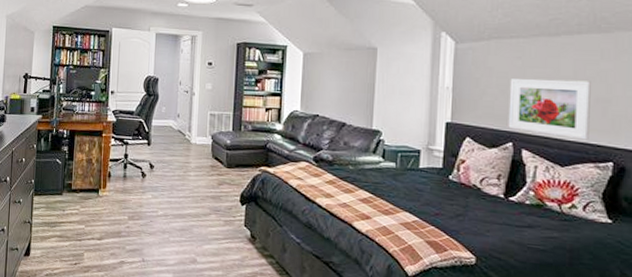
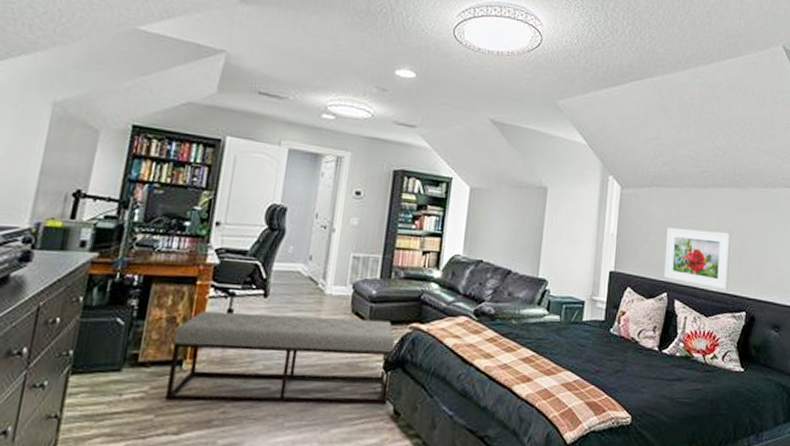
bench: none [90,155,248,230] -> present [164,311,395,405]

